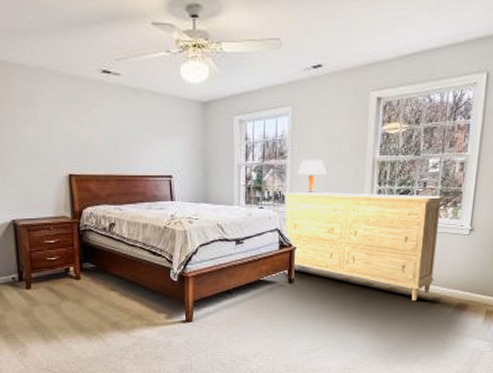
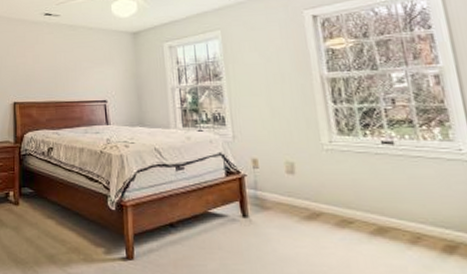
dresser: present [284,192,444,302] -> none [223,112,440,250]
table lamp: present [297,160,327,194] -> none [235,79,269,115]

